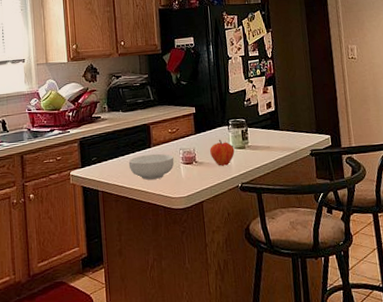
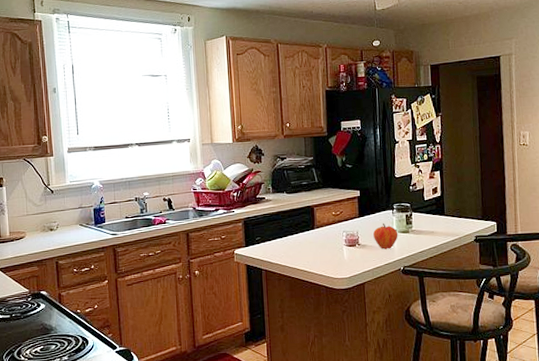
cereal bowl: present [128,153,174,180] -> none [291,235,337,260]

